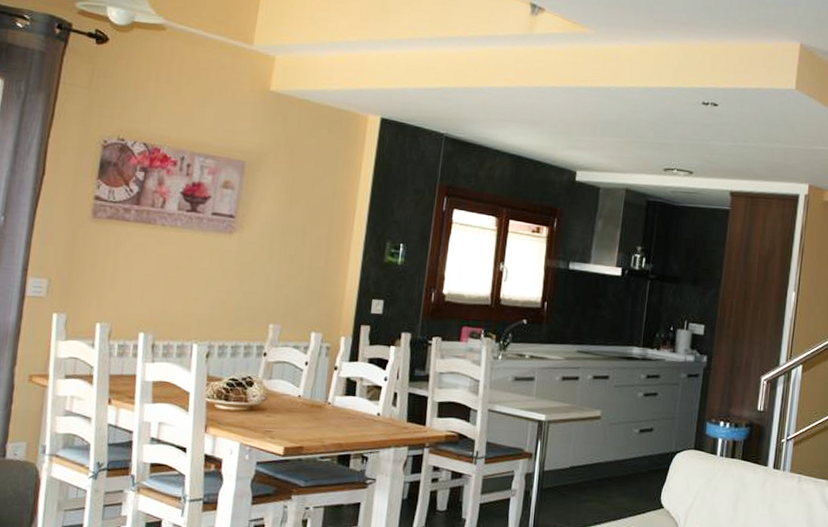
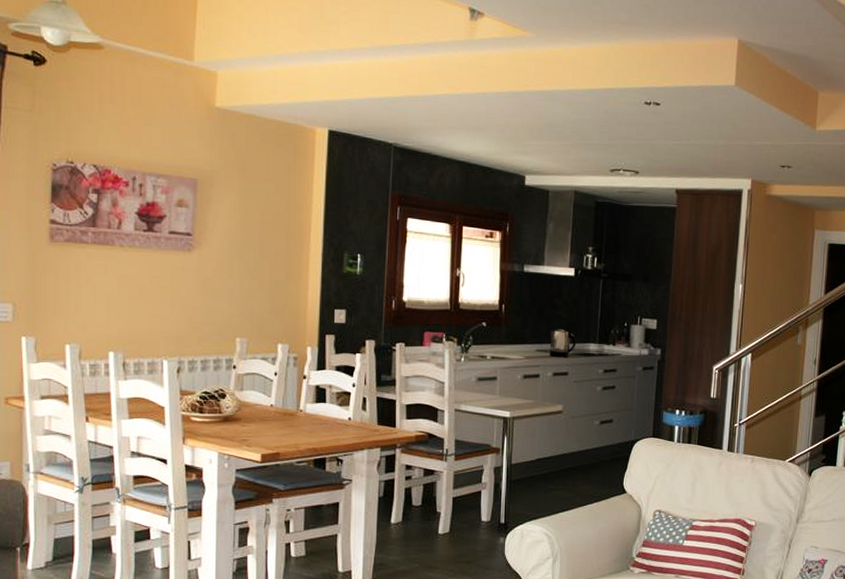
kettle: none [590,330,620,361] -> present [549,329,577,358]

